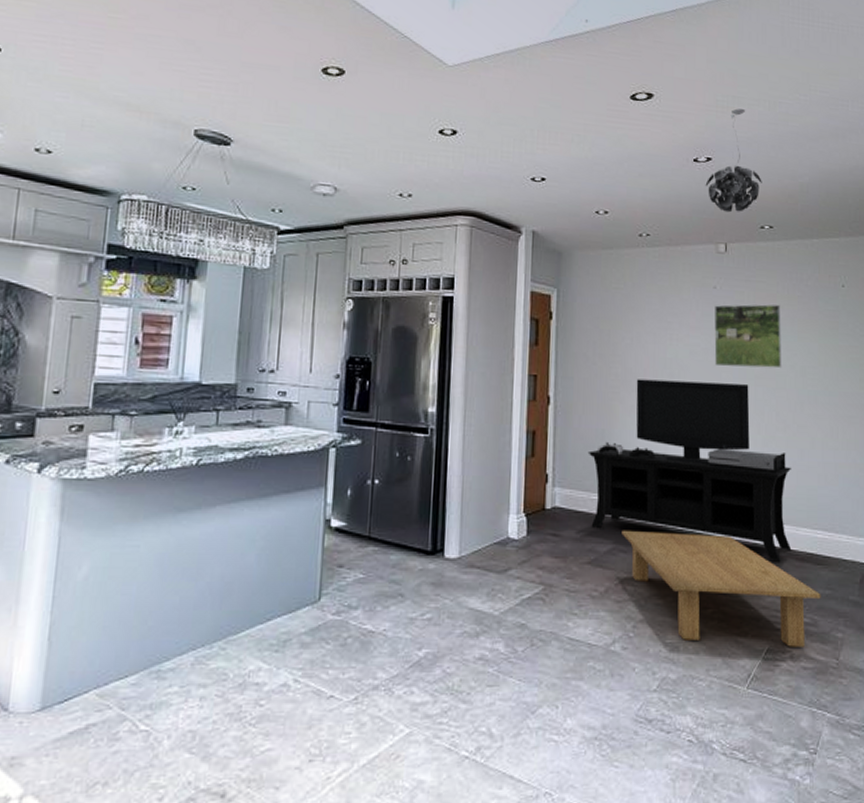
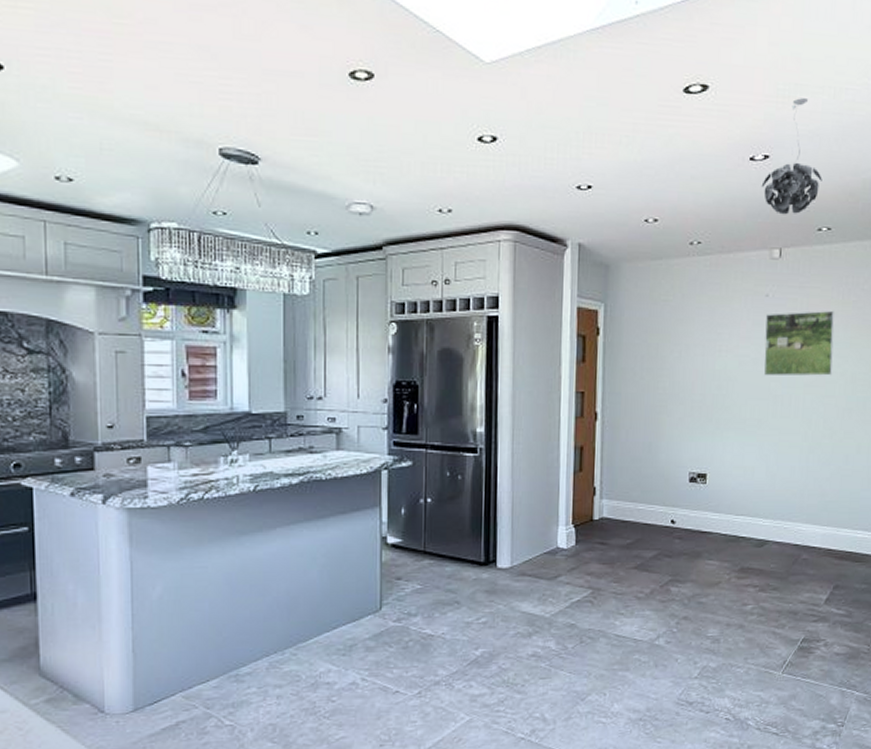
media console: present [587,379,792,562] -> none [634,392,836,561]
coffee table: present [622,530,821,647] -> none [667,536,857,636]

